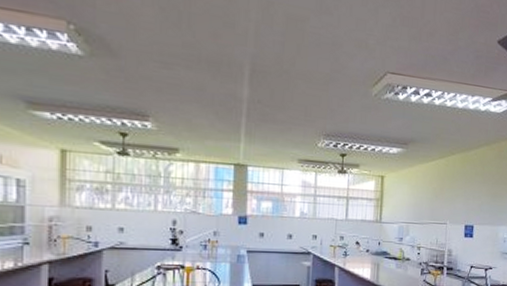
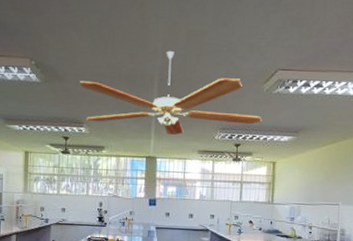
ceiling fan: none [142,34,370,139] -> present [79,50,262,135]

